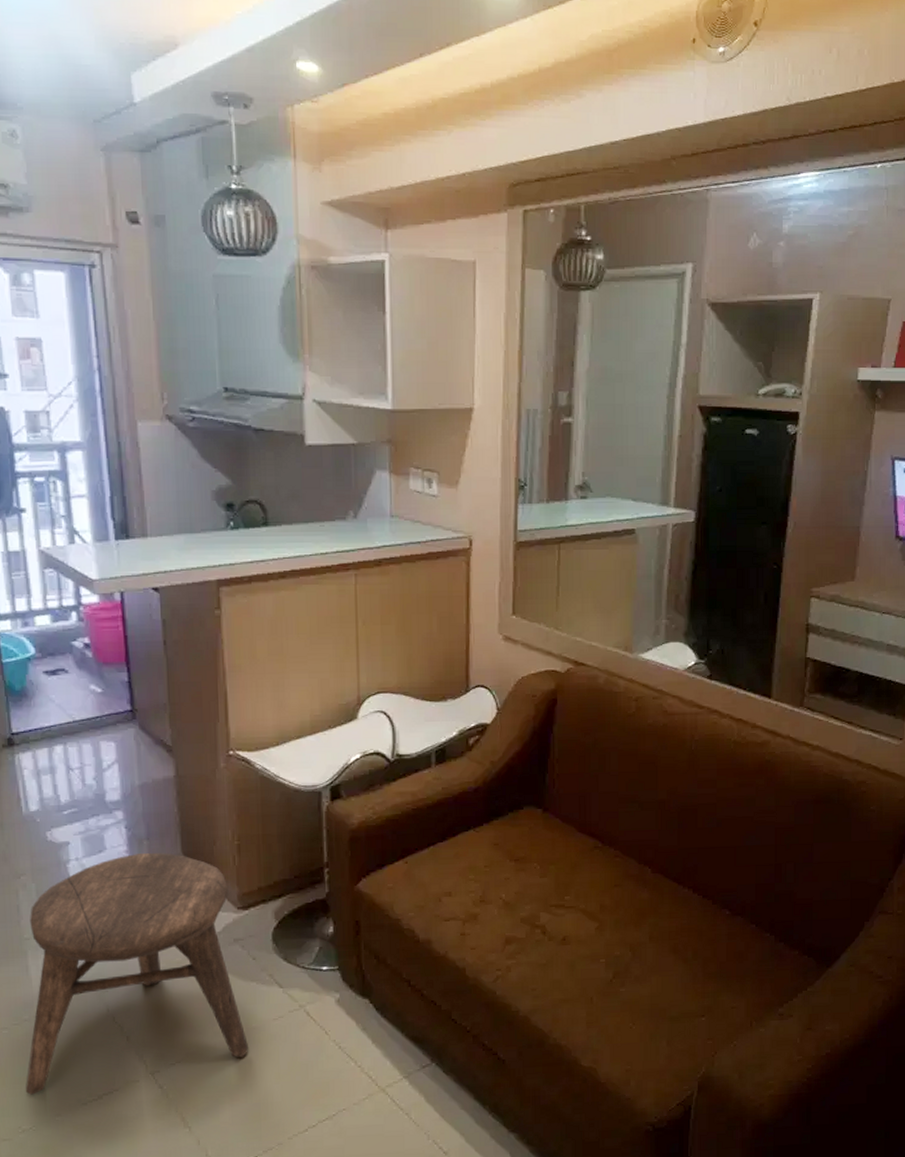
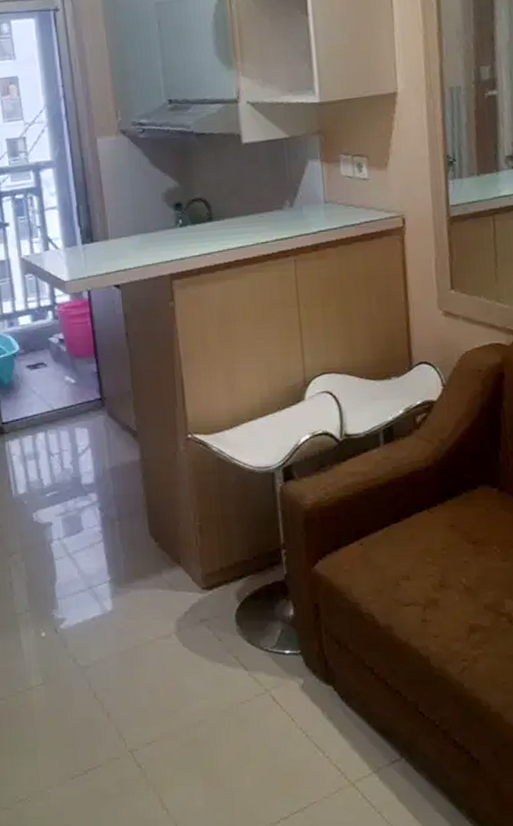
stool: present [26,853,249,1095] -> none [21,533,219,766]

